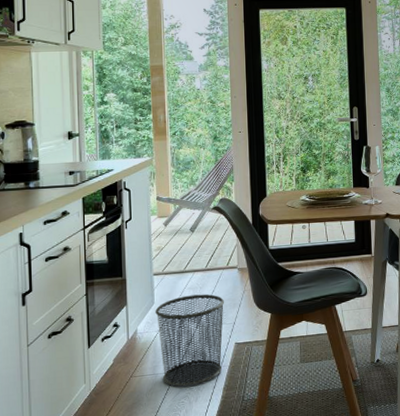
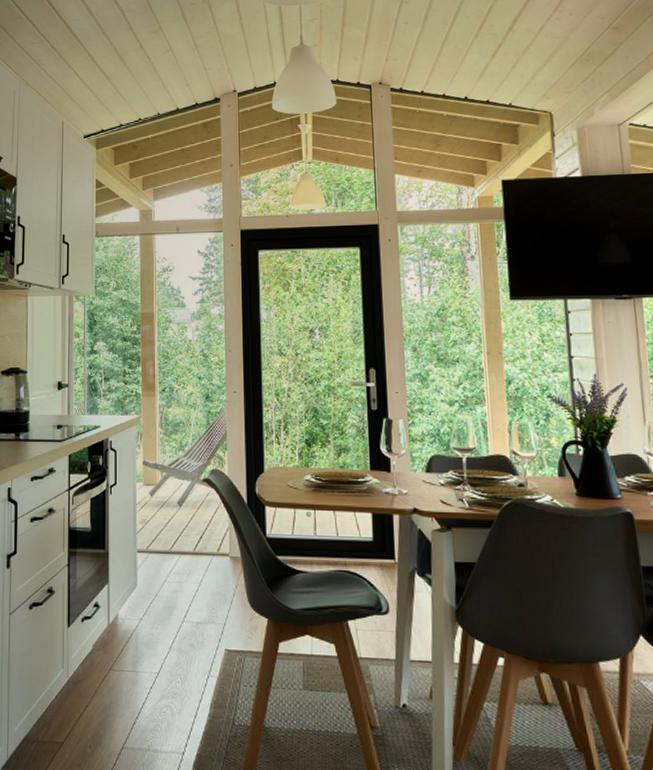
waste bin: present [155,294,225,387] -> none [138,581,214,694]

